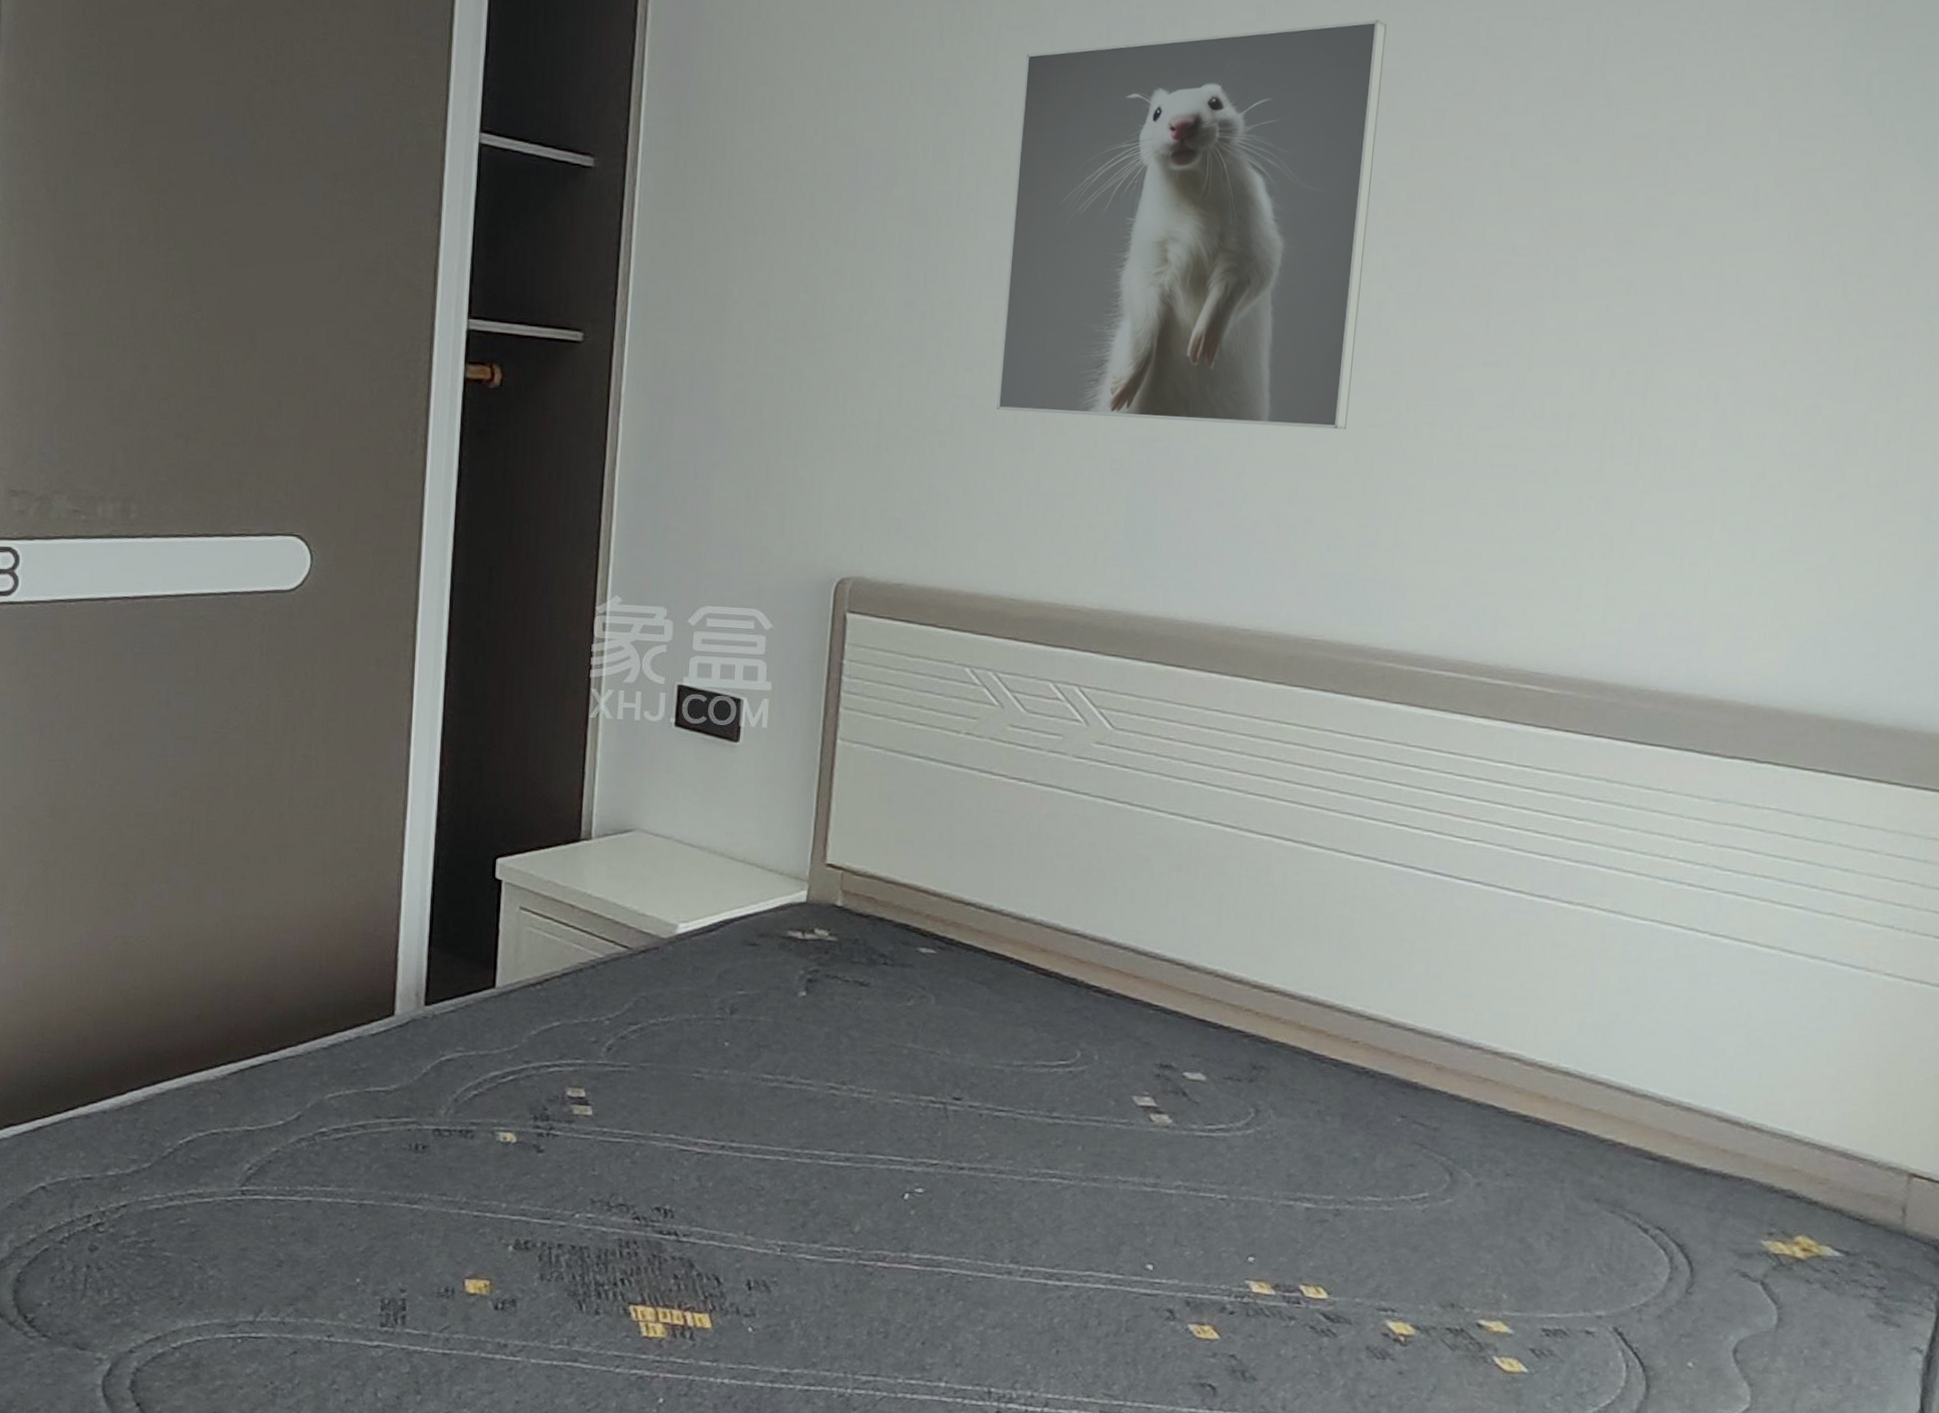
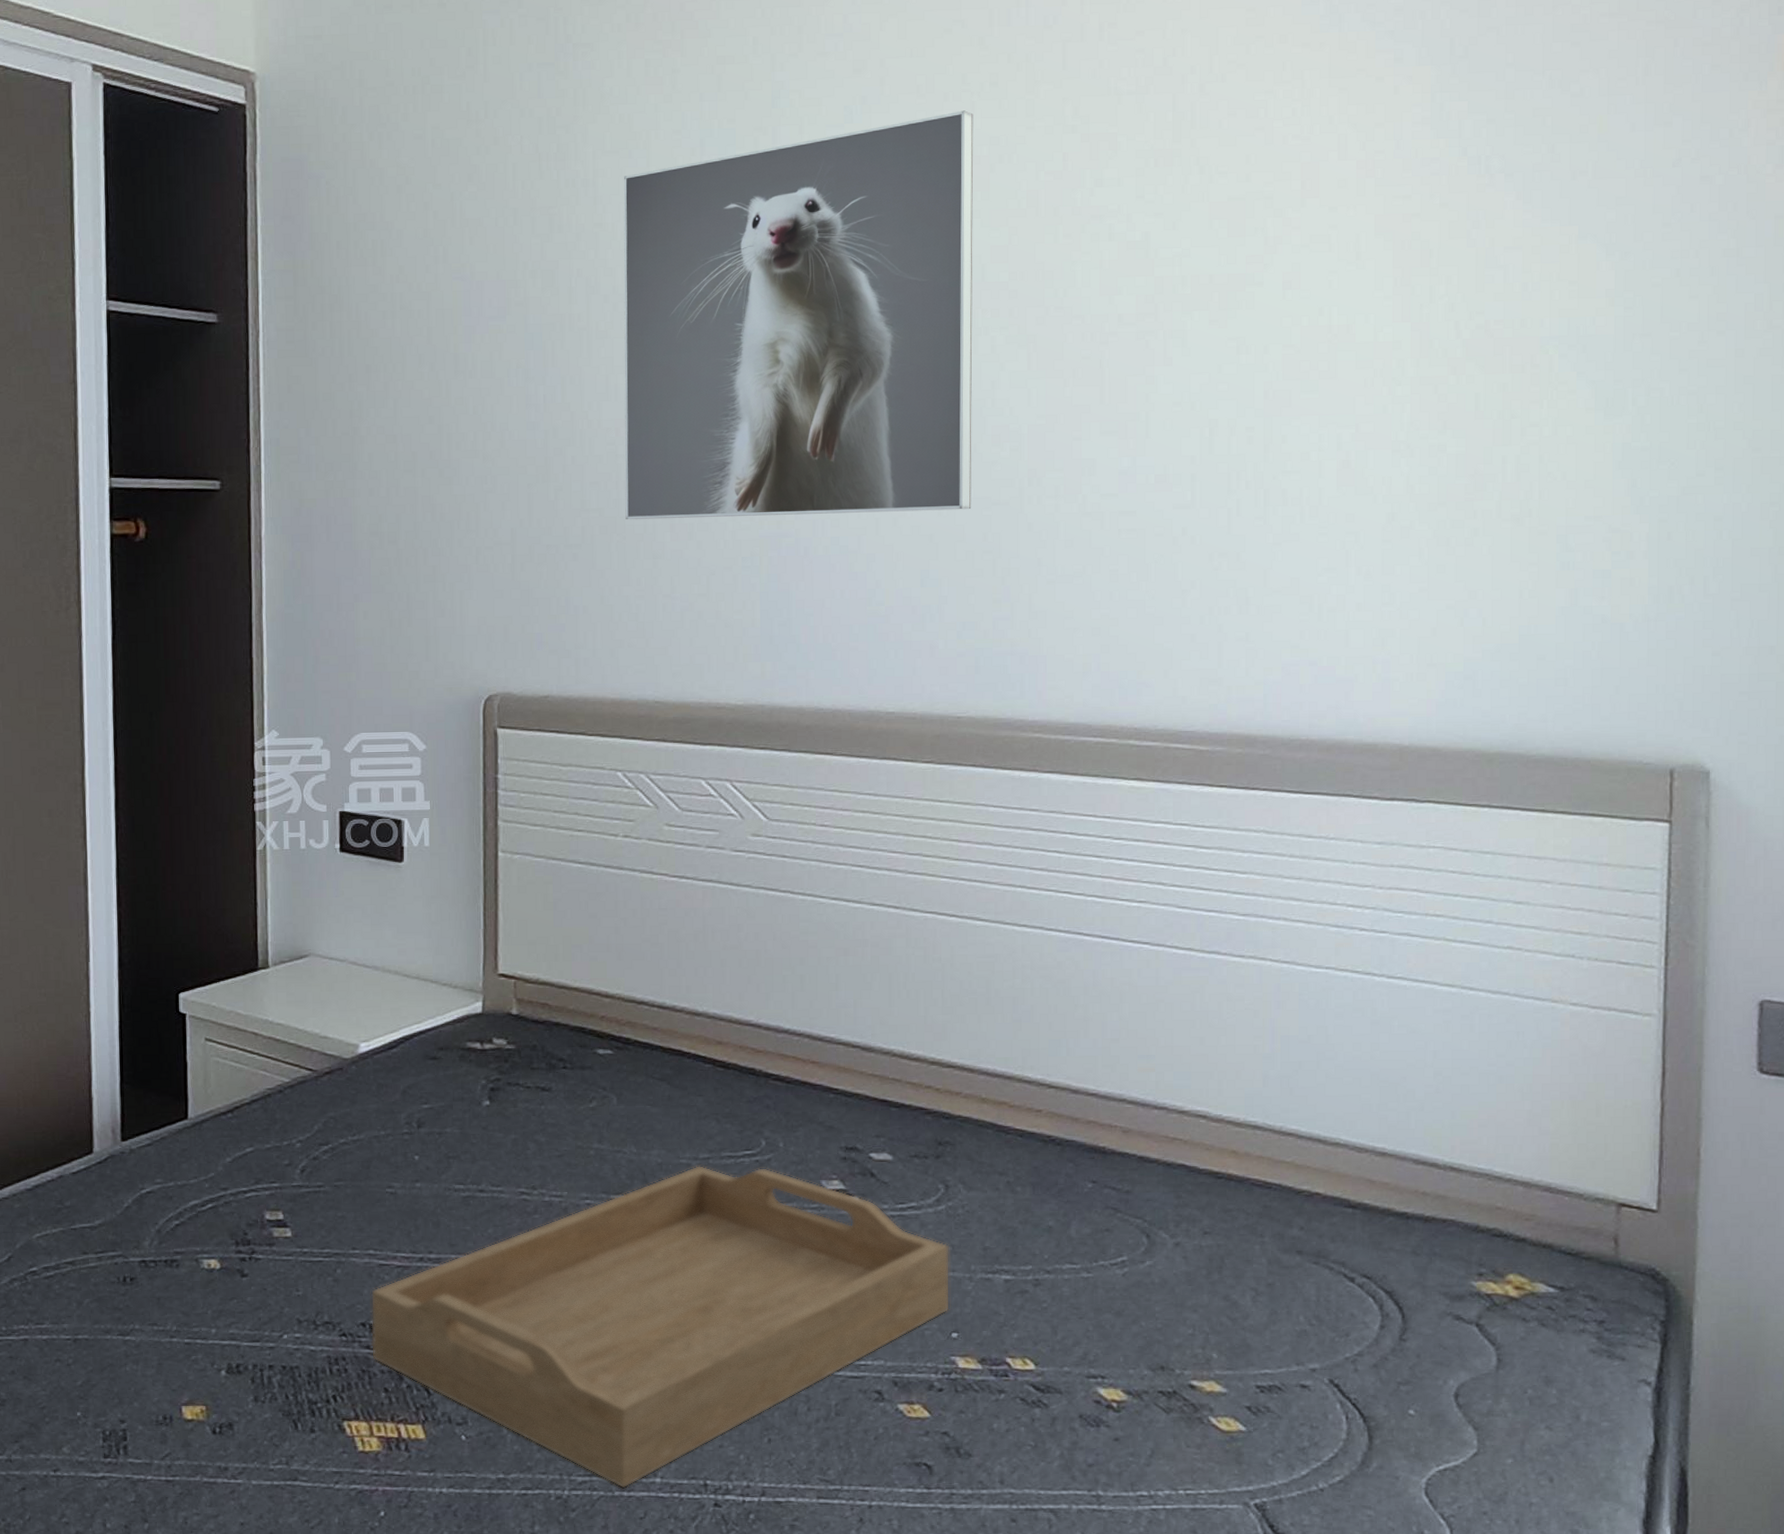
serving tray: none [663,1071,1255,1391] -> present [370,1165,951,1489]

